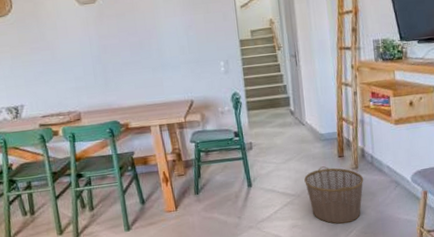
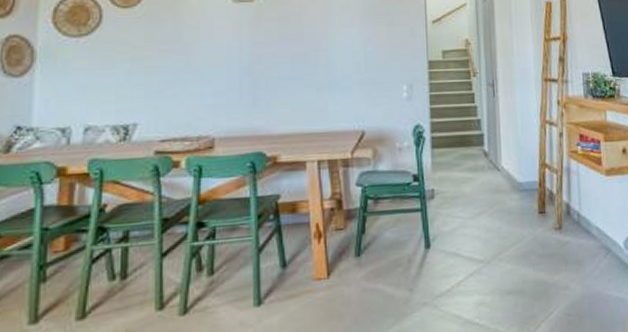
basket: present [304,166,364,224] -> none [496,224,569,302]

